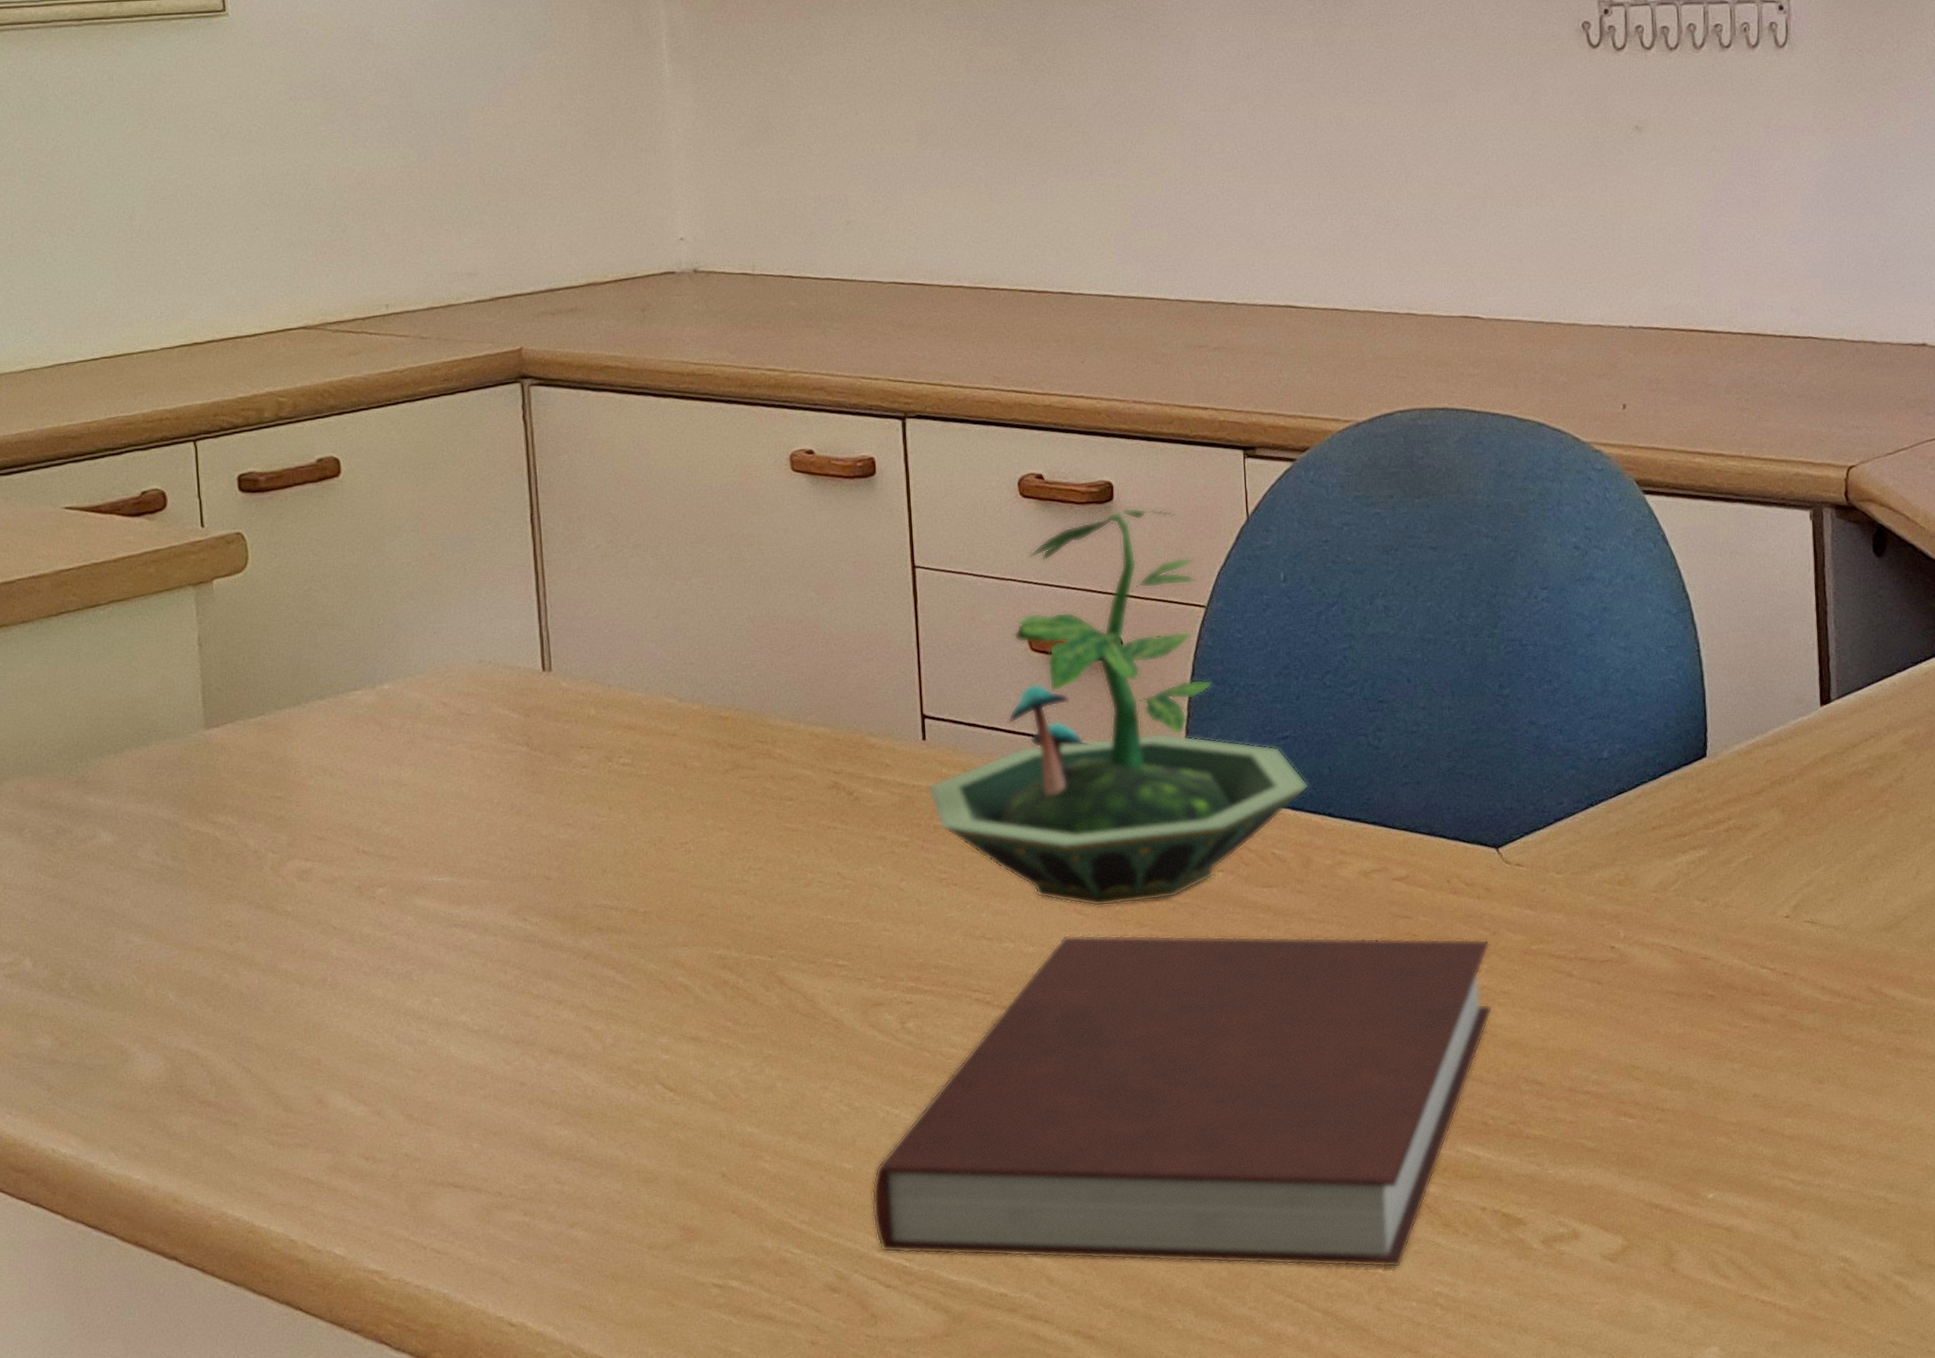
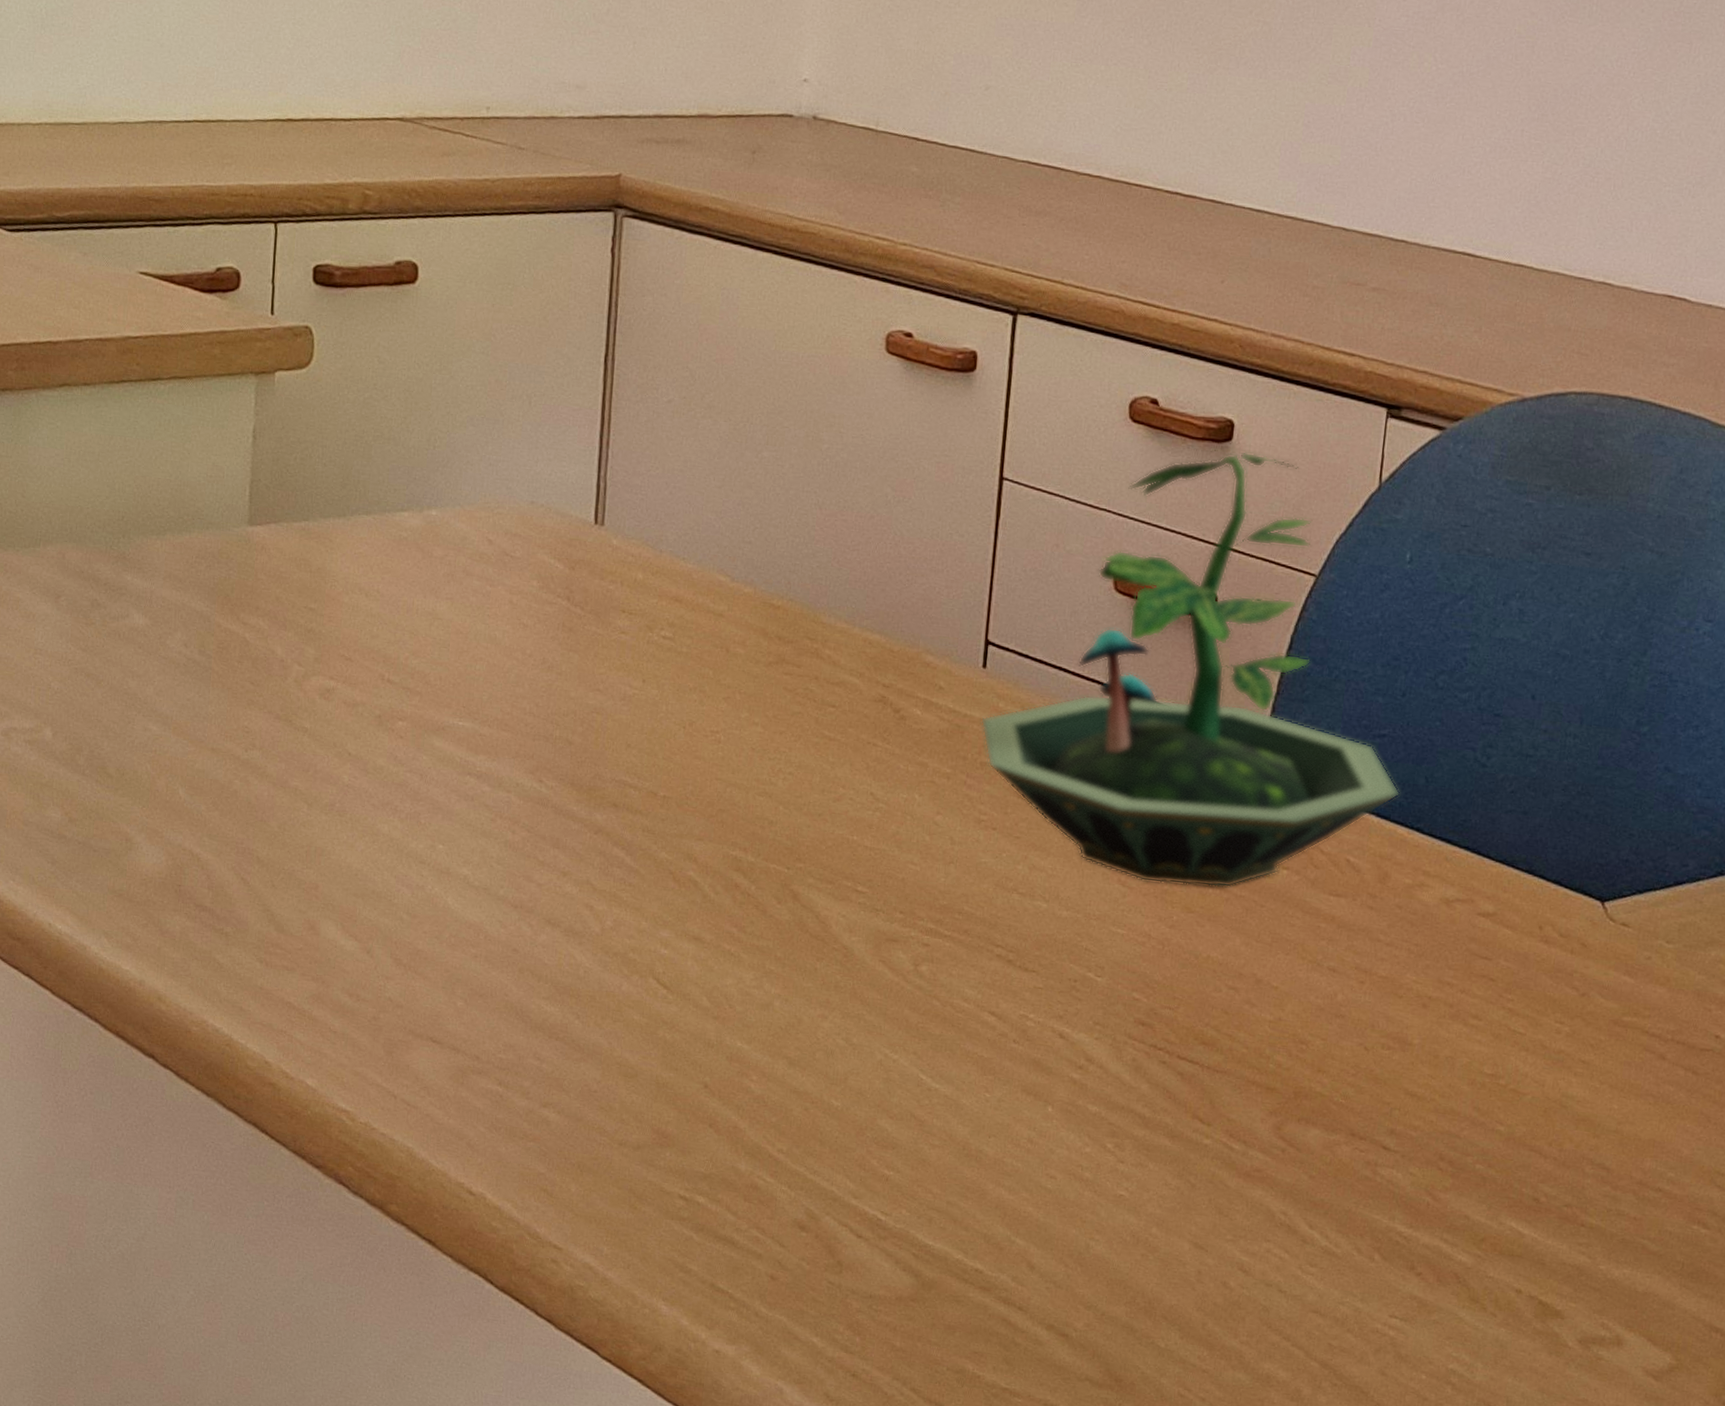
notebook: present [871,934,1494,1268] -> none [853,904,1577,1335]

